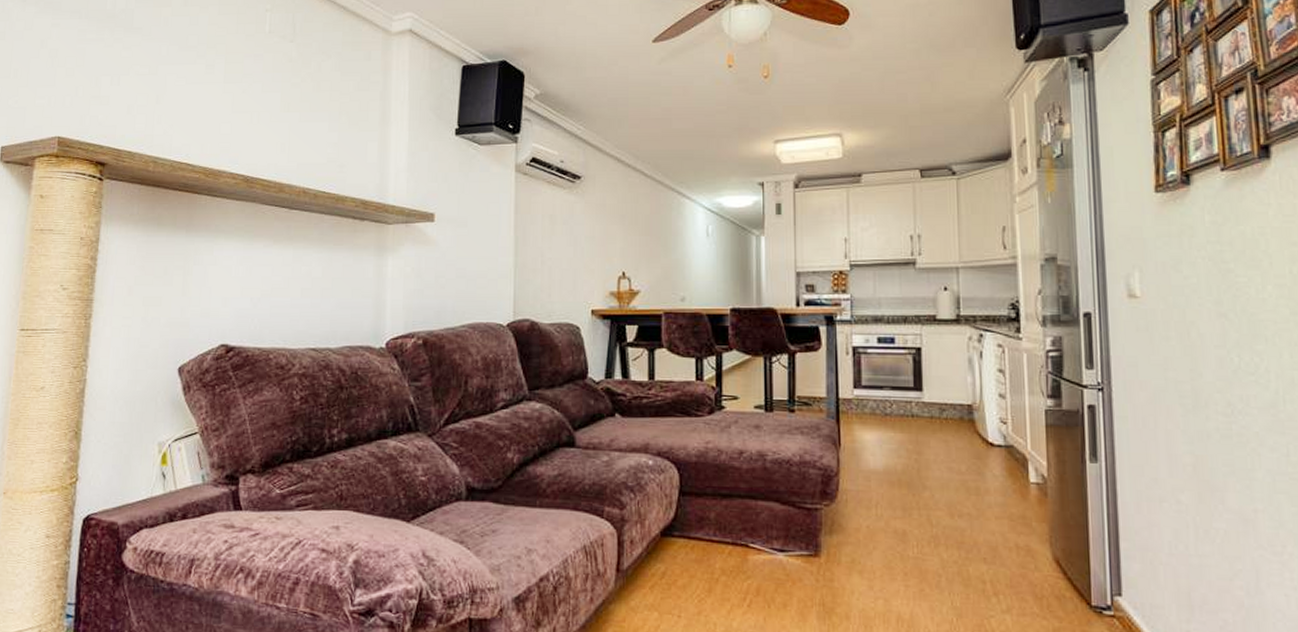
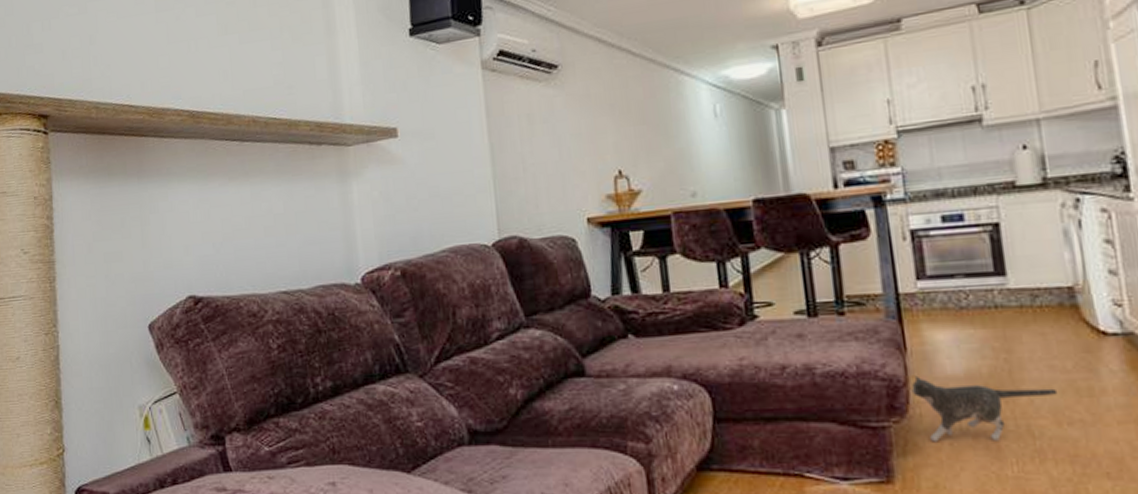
cat: none [841,467,953,527] -> present [911,375,1058,443]

